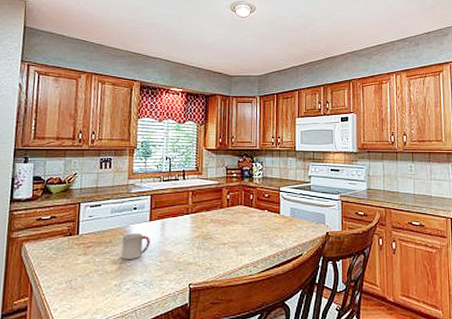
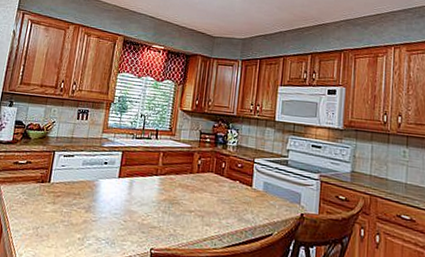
cup: present [121,234,150,259] -> none [88,188,117,215]

